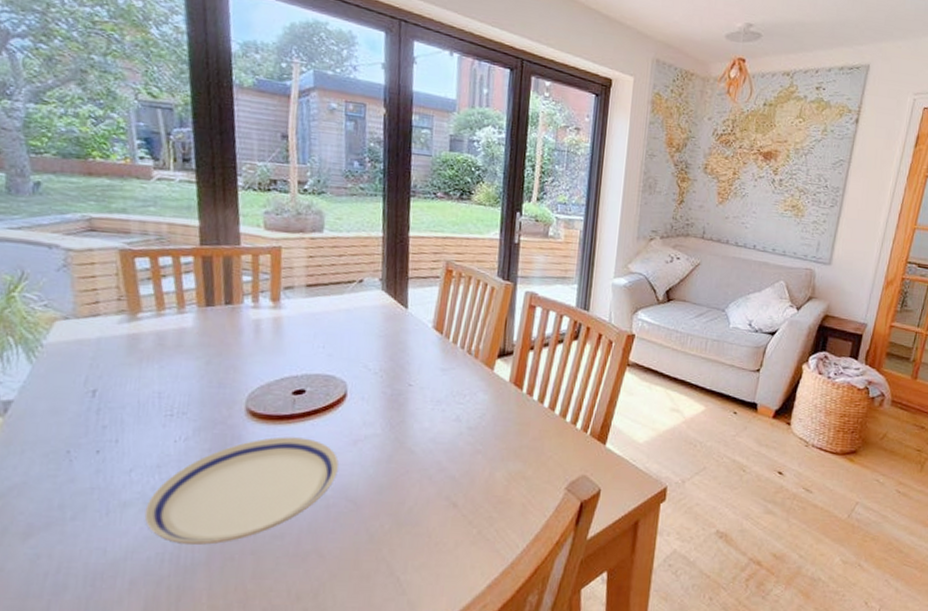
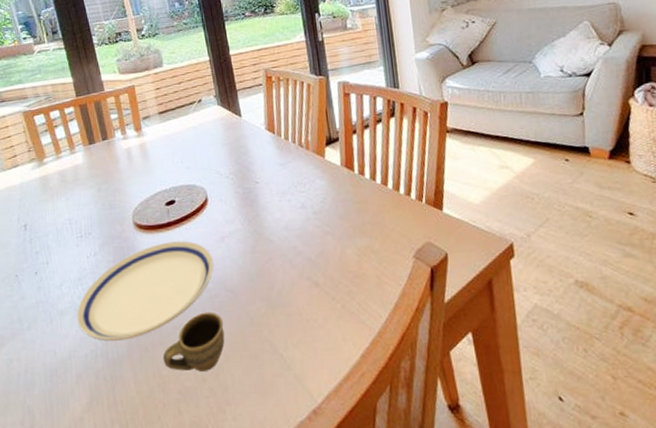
cup: none [251,522,337,589] -> present [162,312,225,371]

